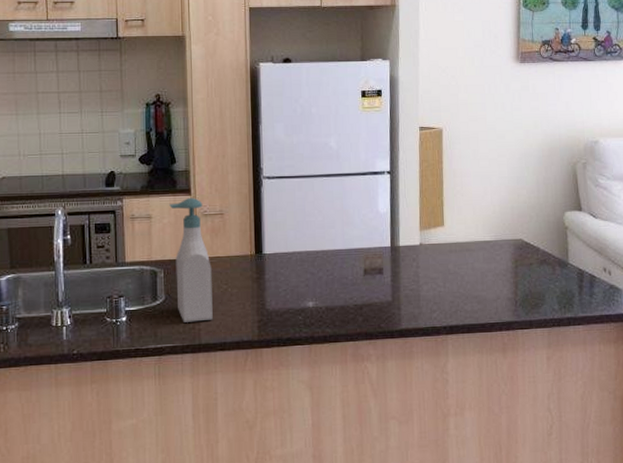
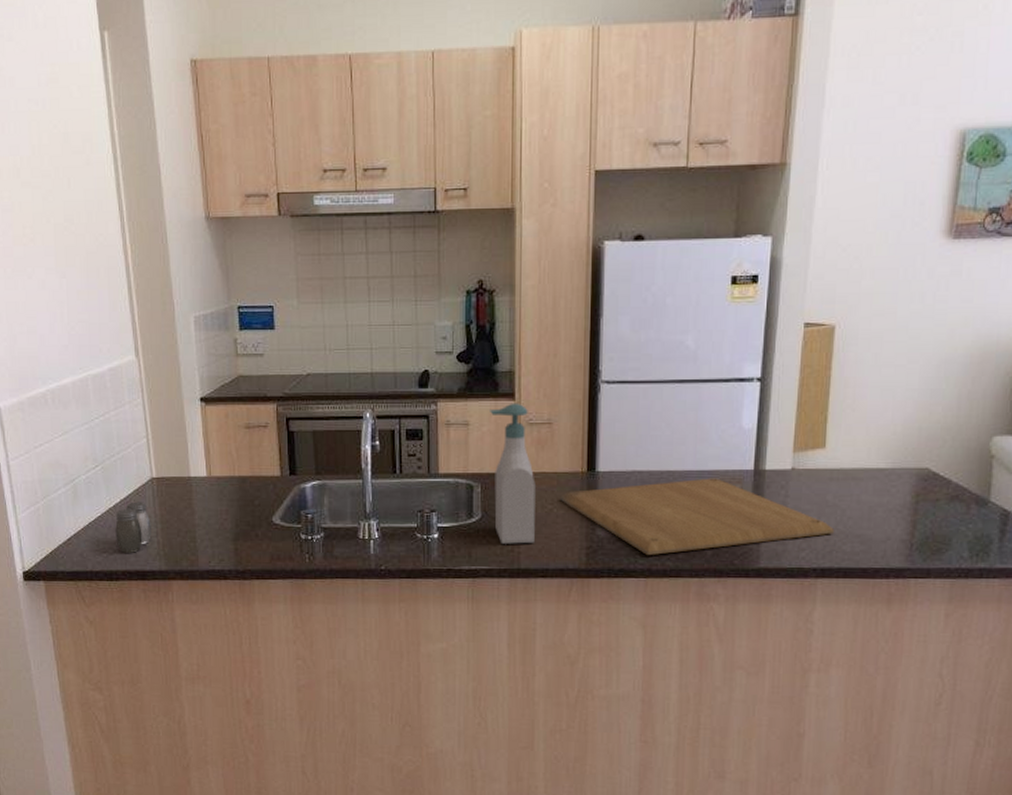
chopping board: none [233,255,458,324] -> present [559,478,835,555]

